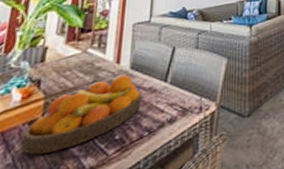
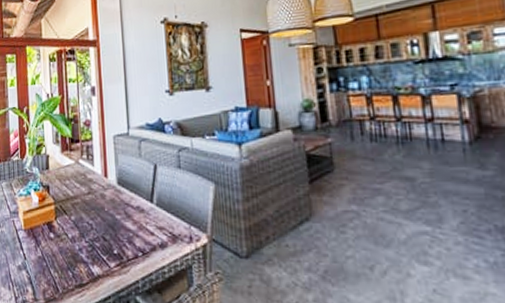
fruit bowl: present [20,74,142,155] -> none [45,189,132,254]

